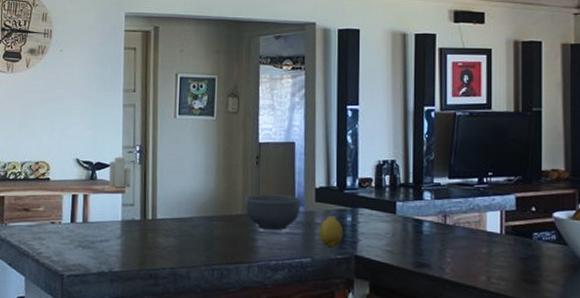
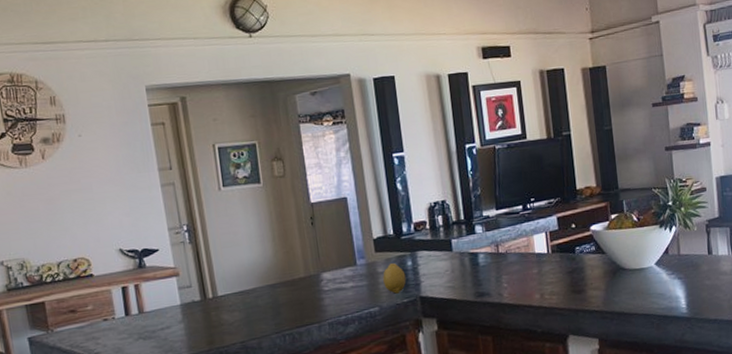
candle: present [108,155,132,188] -> none [156,238,185,273]
bowl: present [245,194,302,230] -> none [305,250,362,288]

